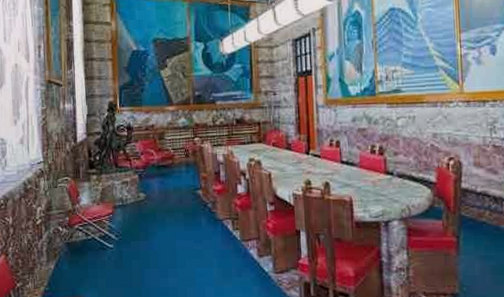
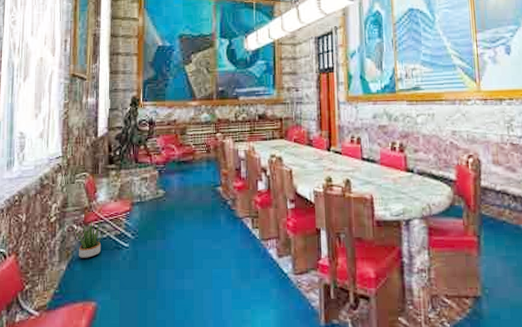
potted plant: none [58,223,91,258] -> present [73,220,106,258]

